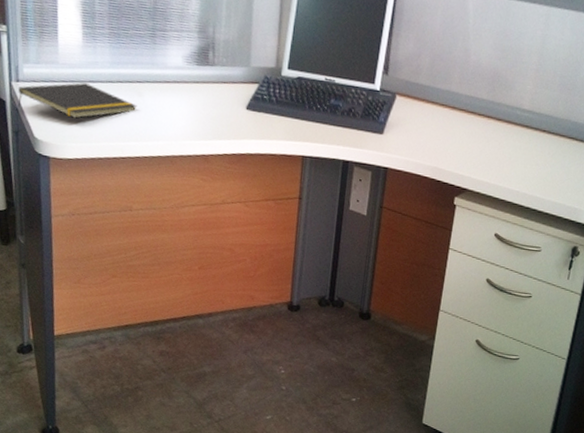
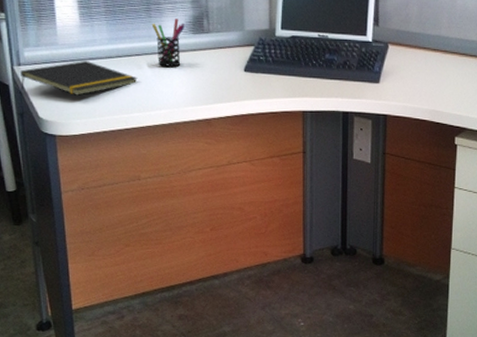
pen holder: none [155,48,190,98] -> present [151,19,185,67]

